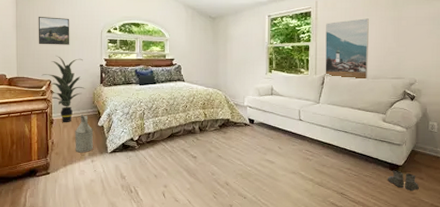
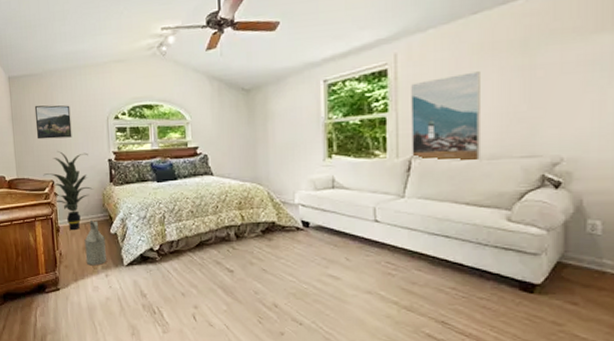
boots: present [388,170,419,190] -> none [517,291,571,321]

